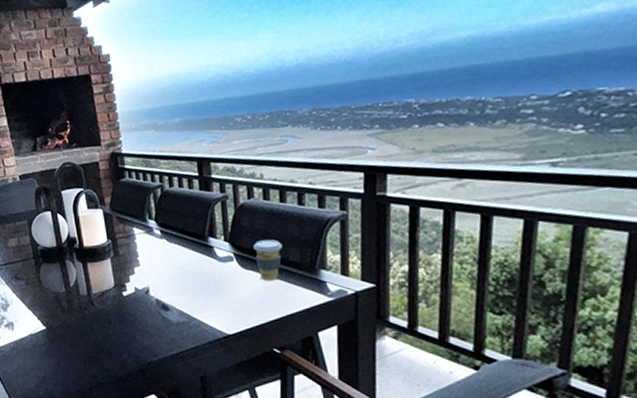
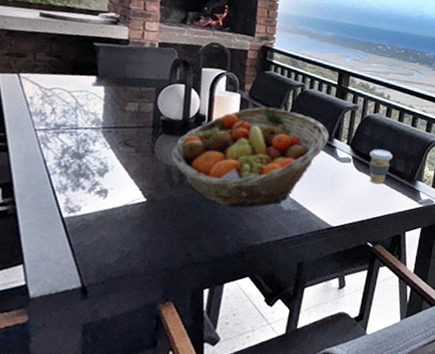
fruit basket: none [55,216,203,326] -> present [170,107,329,208]

